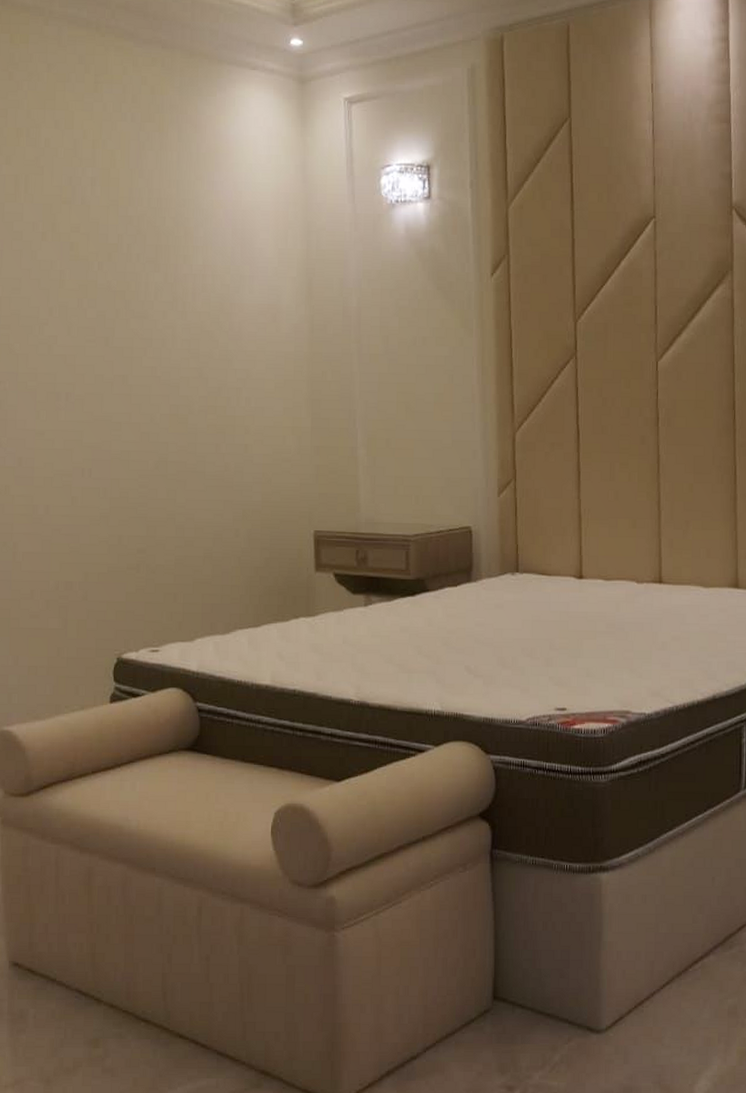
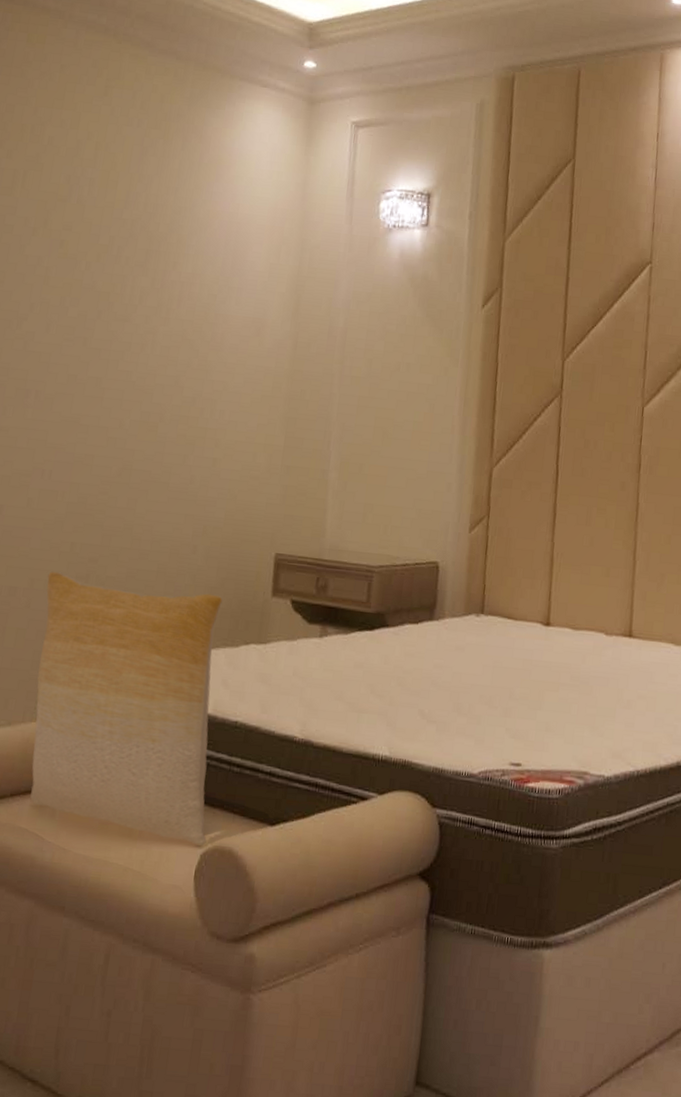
pillow: none [100,564,279,806] -> present [30,571,223,847]

